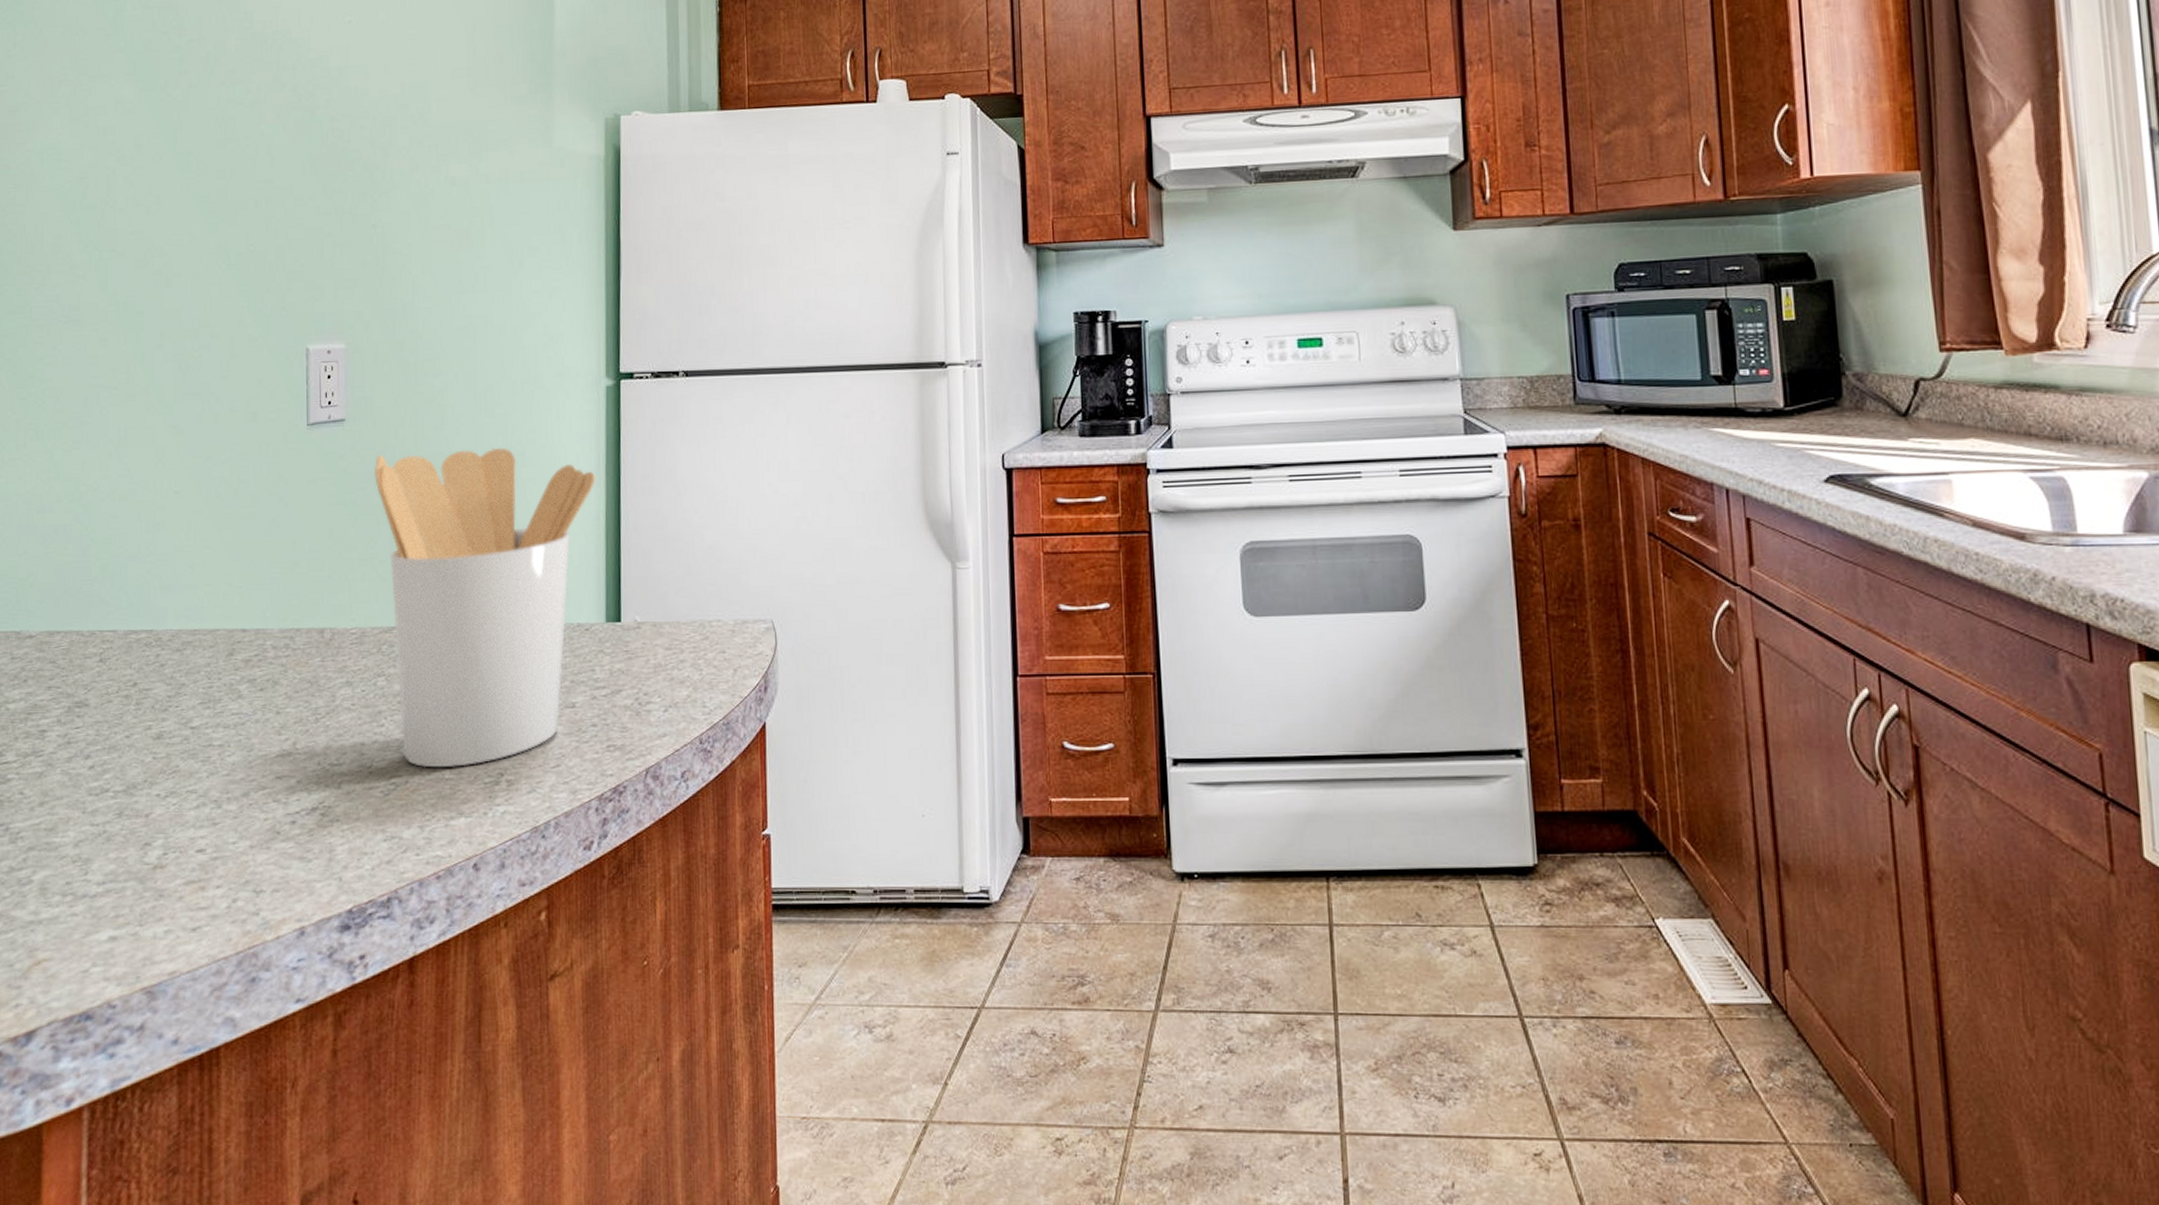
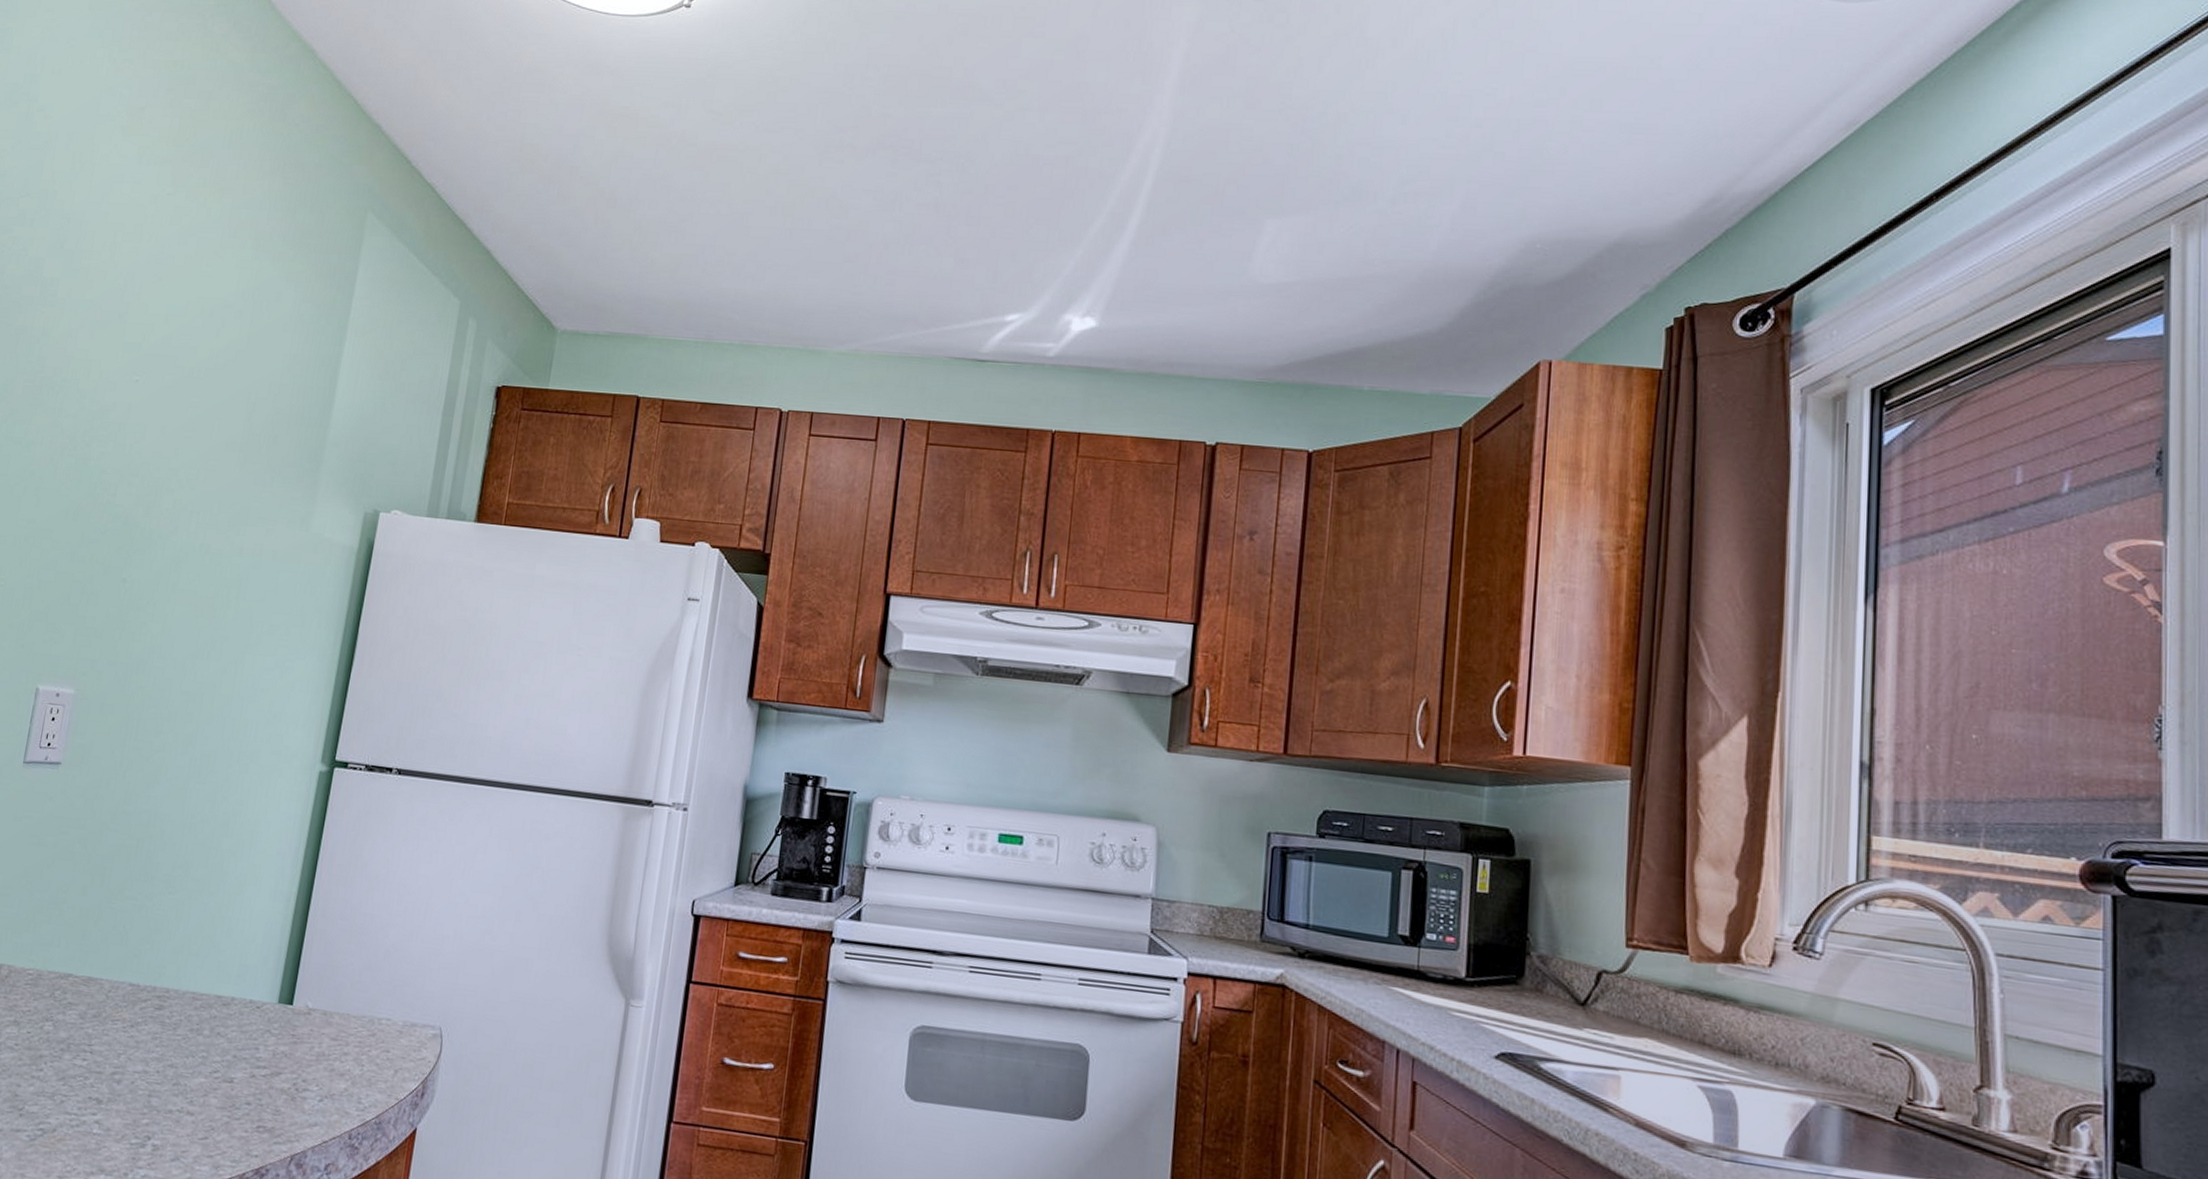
utensil holder: present [373,447,596,768] -> none [56,803,294,1124]

